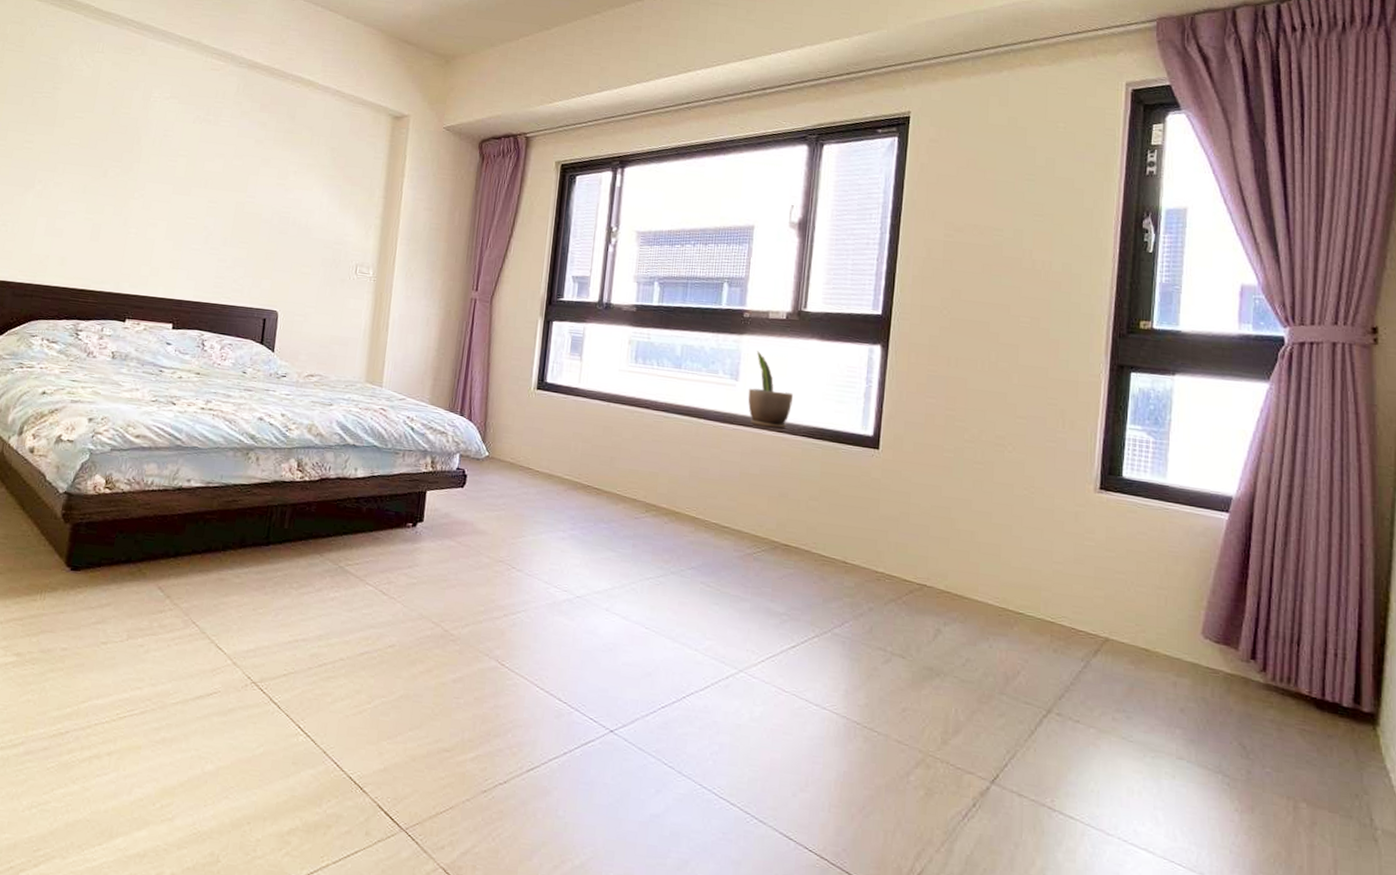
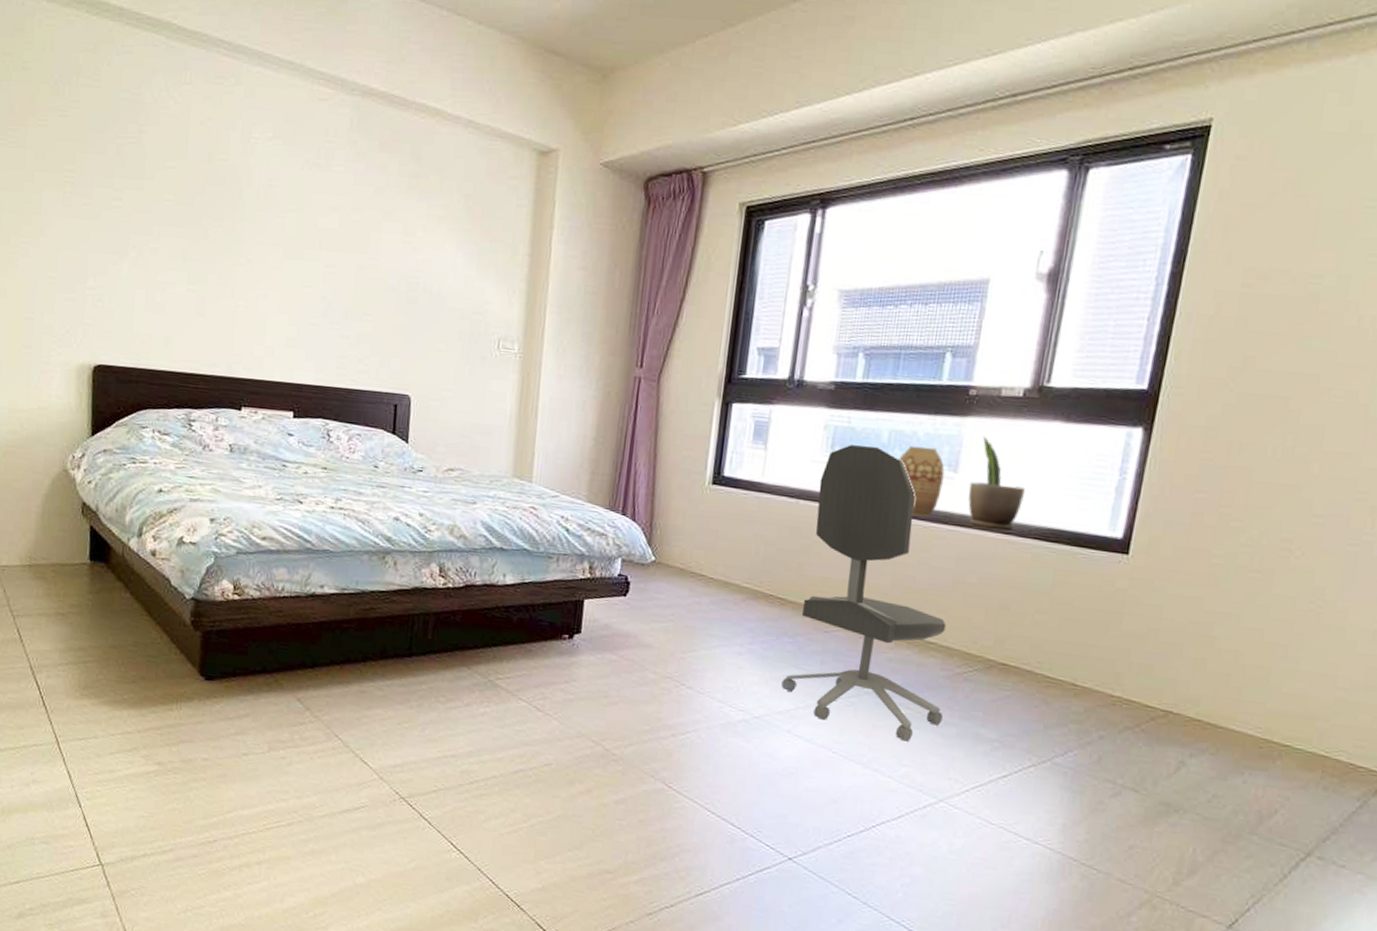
office chair: none [600,357,738,617] -> present [781,445,946,742]
vase: none [690,358,728,419] -> present [898,445,945,518]

